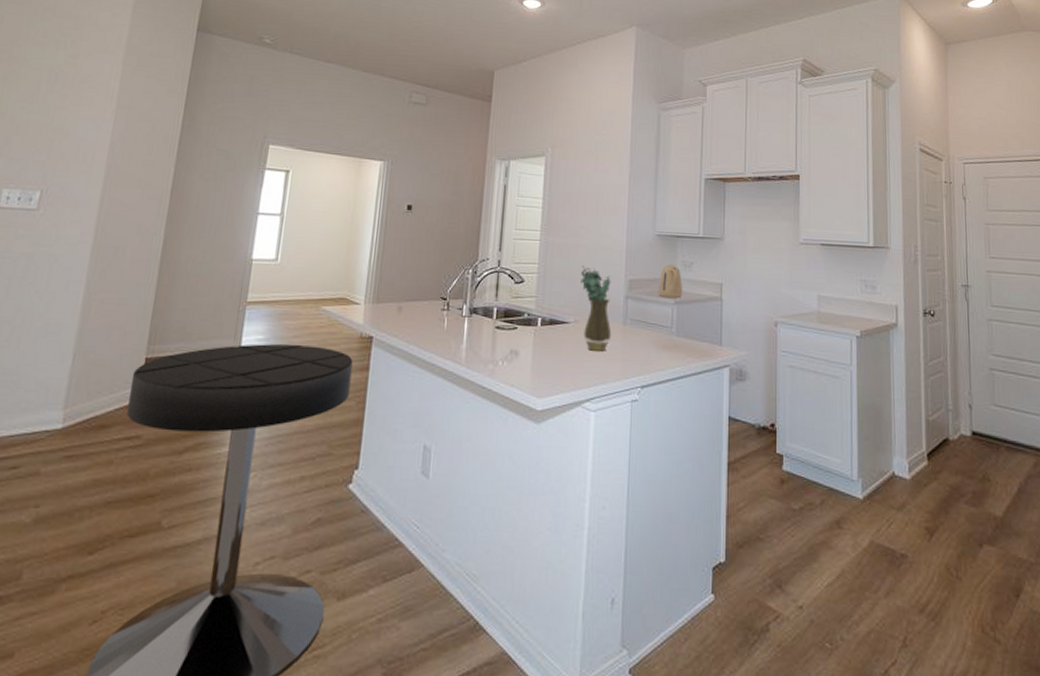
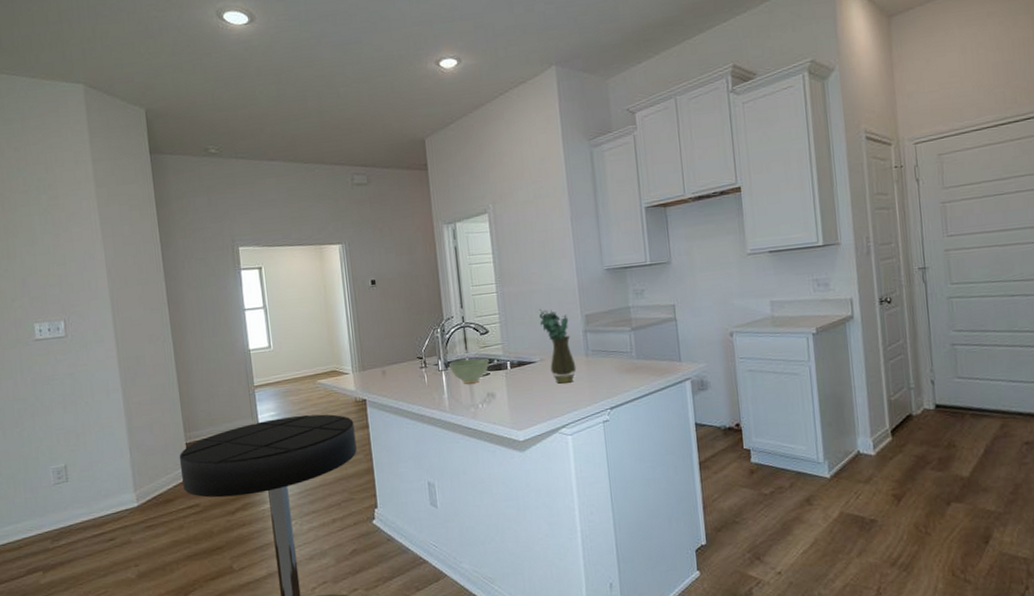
bowl: none [473,308,519,337] -> present [448,358,489,384]
kettle: present [659,264,683,299] -> none [613,294,638,327]

